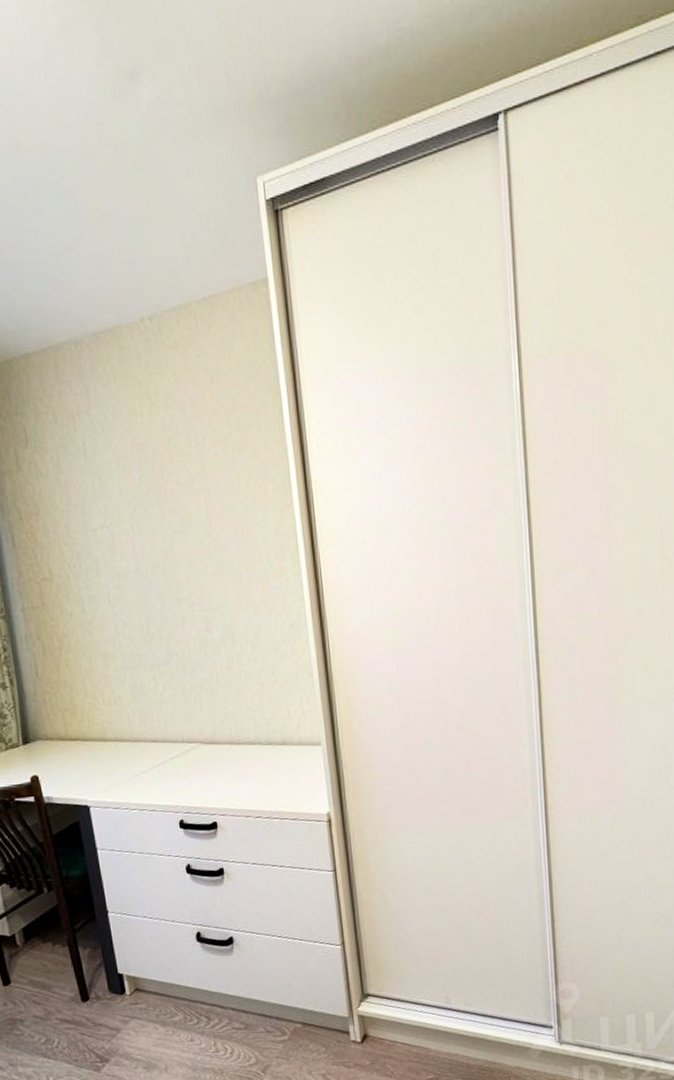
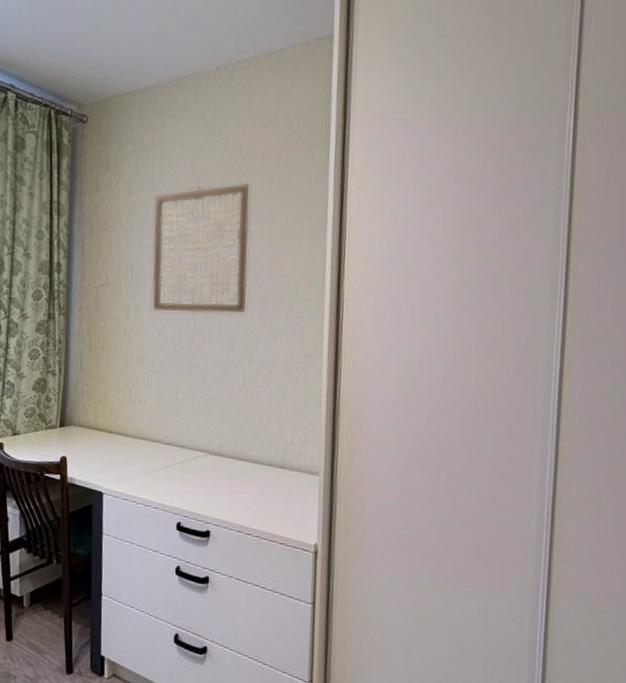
wall art: none [90,448,220,602] -> present [151,182,251,315]

